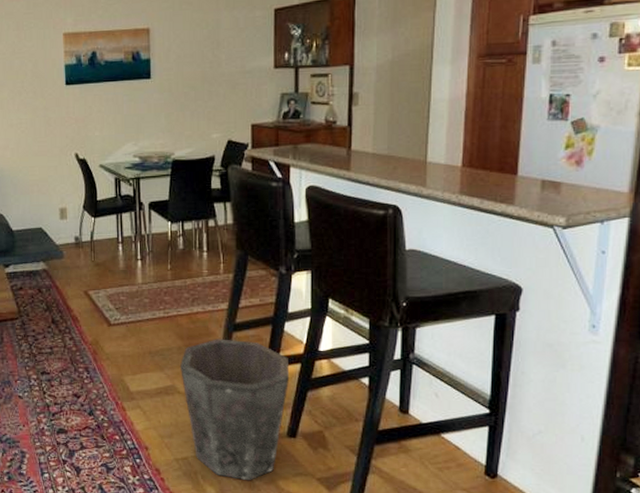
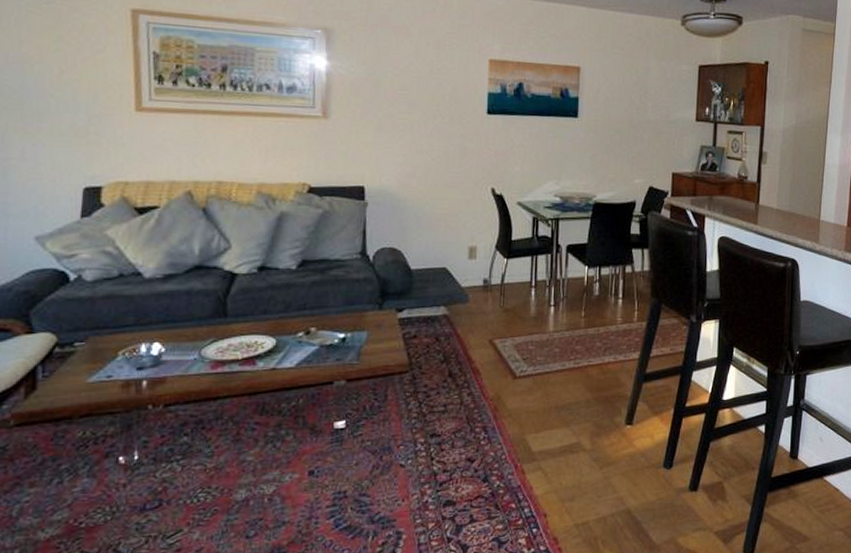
waste bin: present [180,339,290,480] -> none [587,390,695,541]

